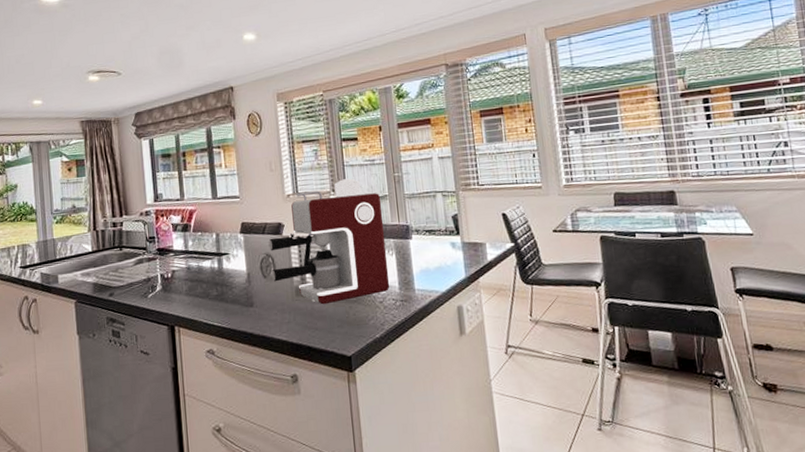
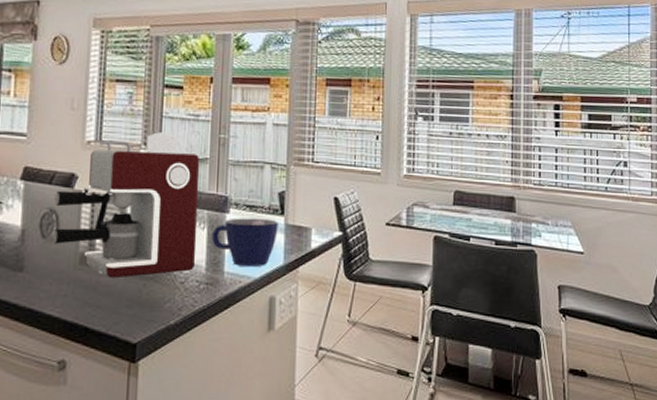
cup: none [400,239,457,283] -> present [211,218,278,266]

